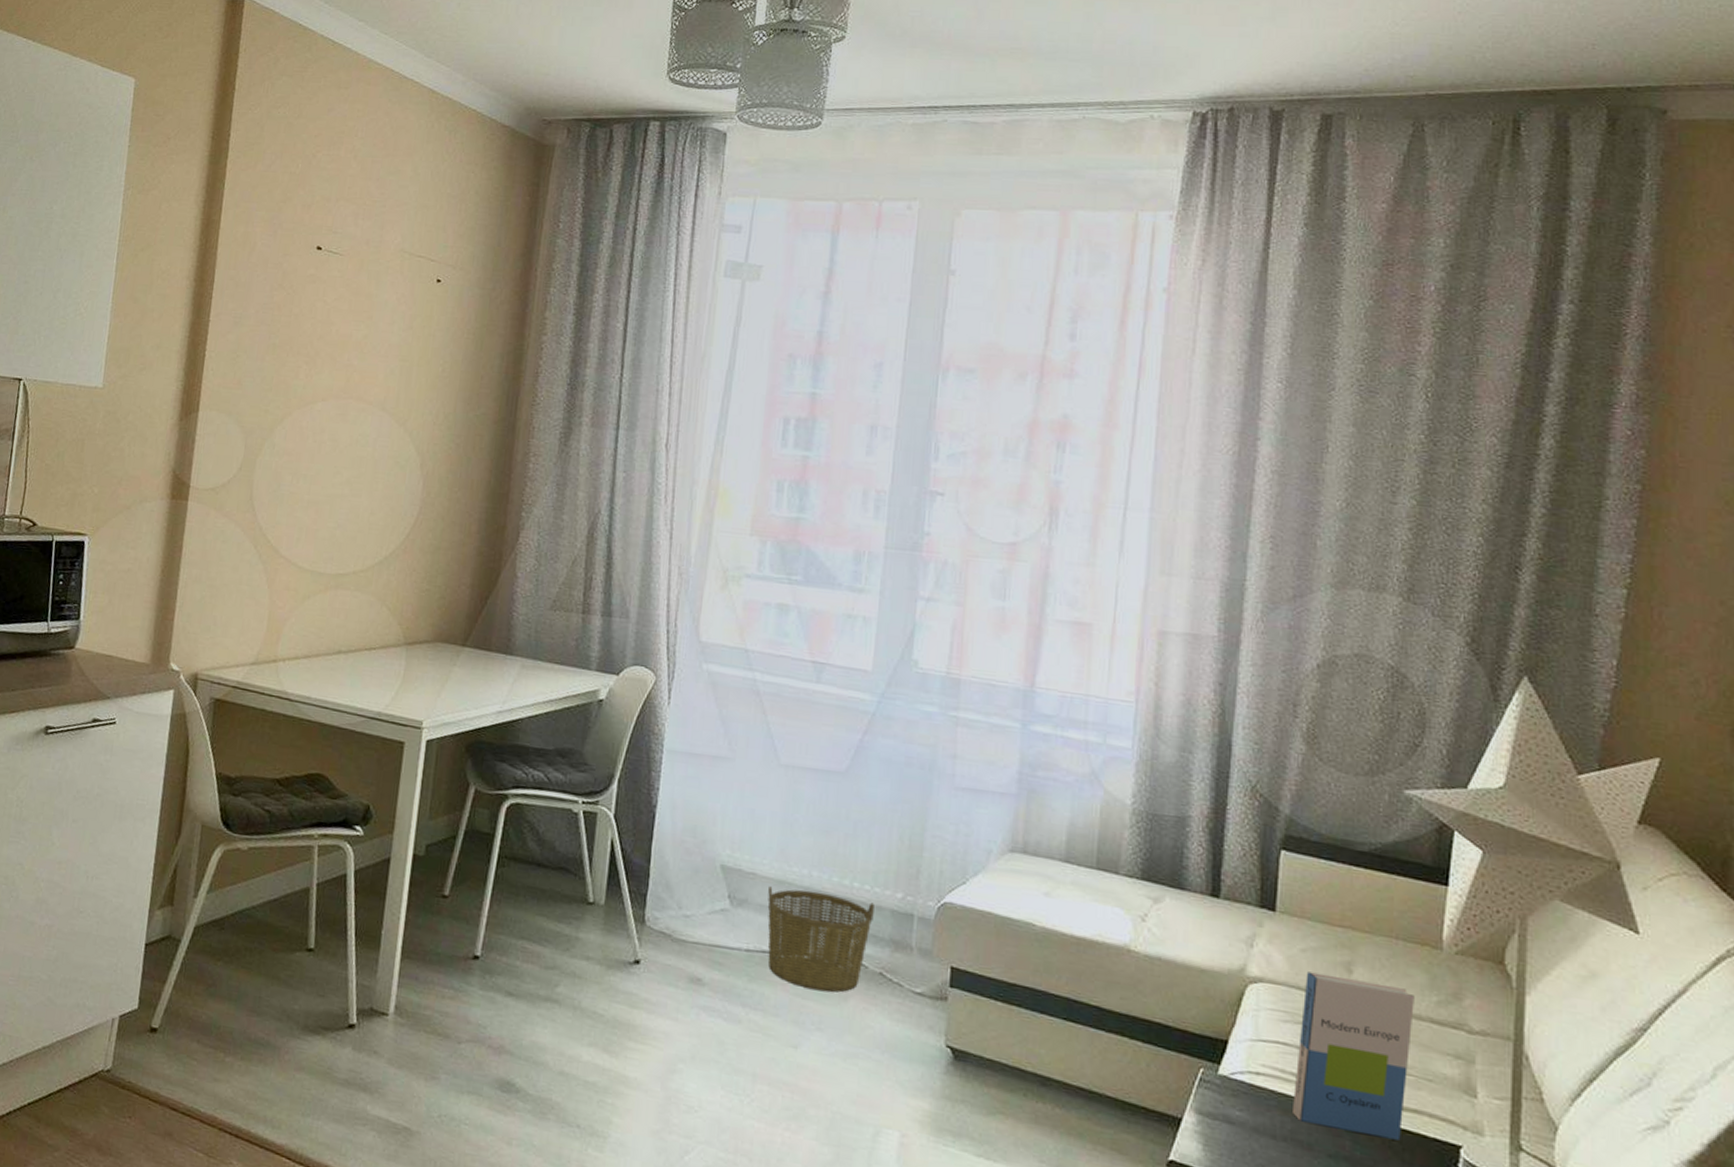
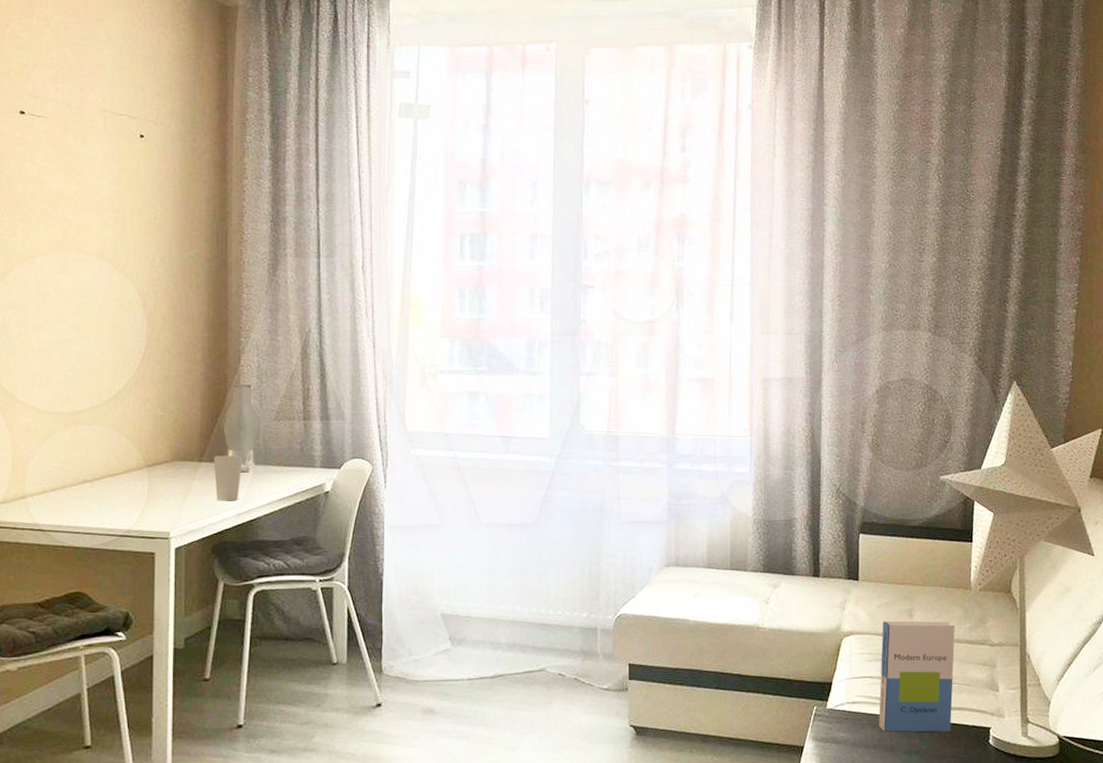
cup: none [476,642,510,696] -> present [213,456,243,501]
vase: none [490,564,534,666] -> present [222,384,260,473]
basket: present [767,886,875,992] -> none [481,622,566,702]

